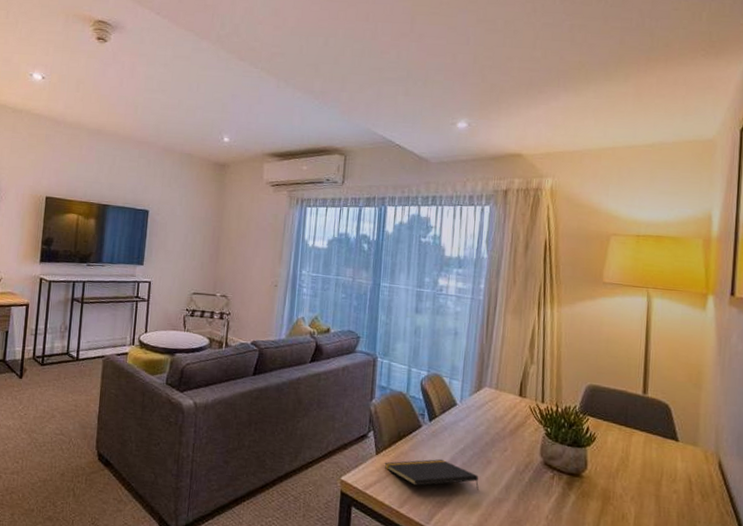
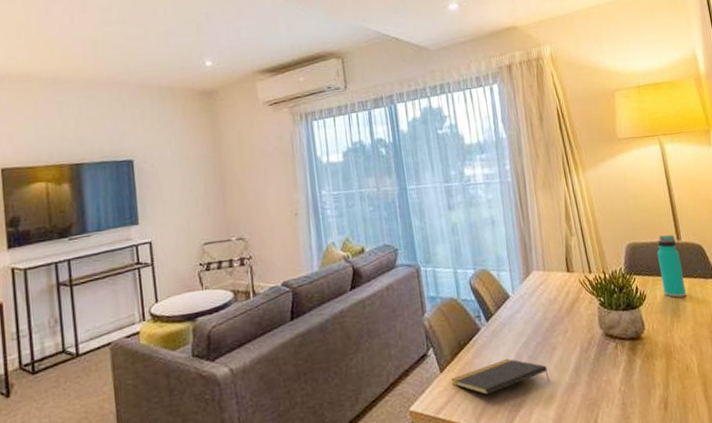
water bottle: none [616,385,642,449] -> present [657,234,686,298]

